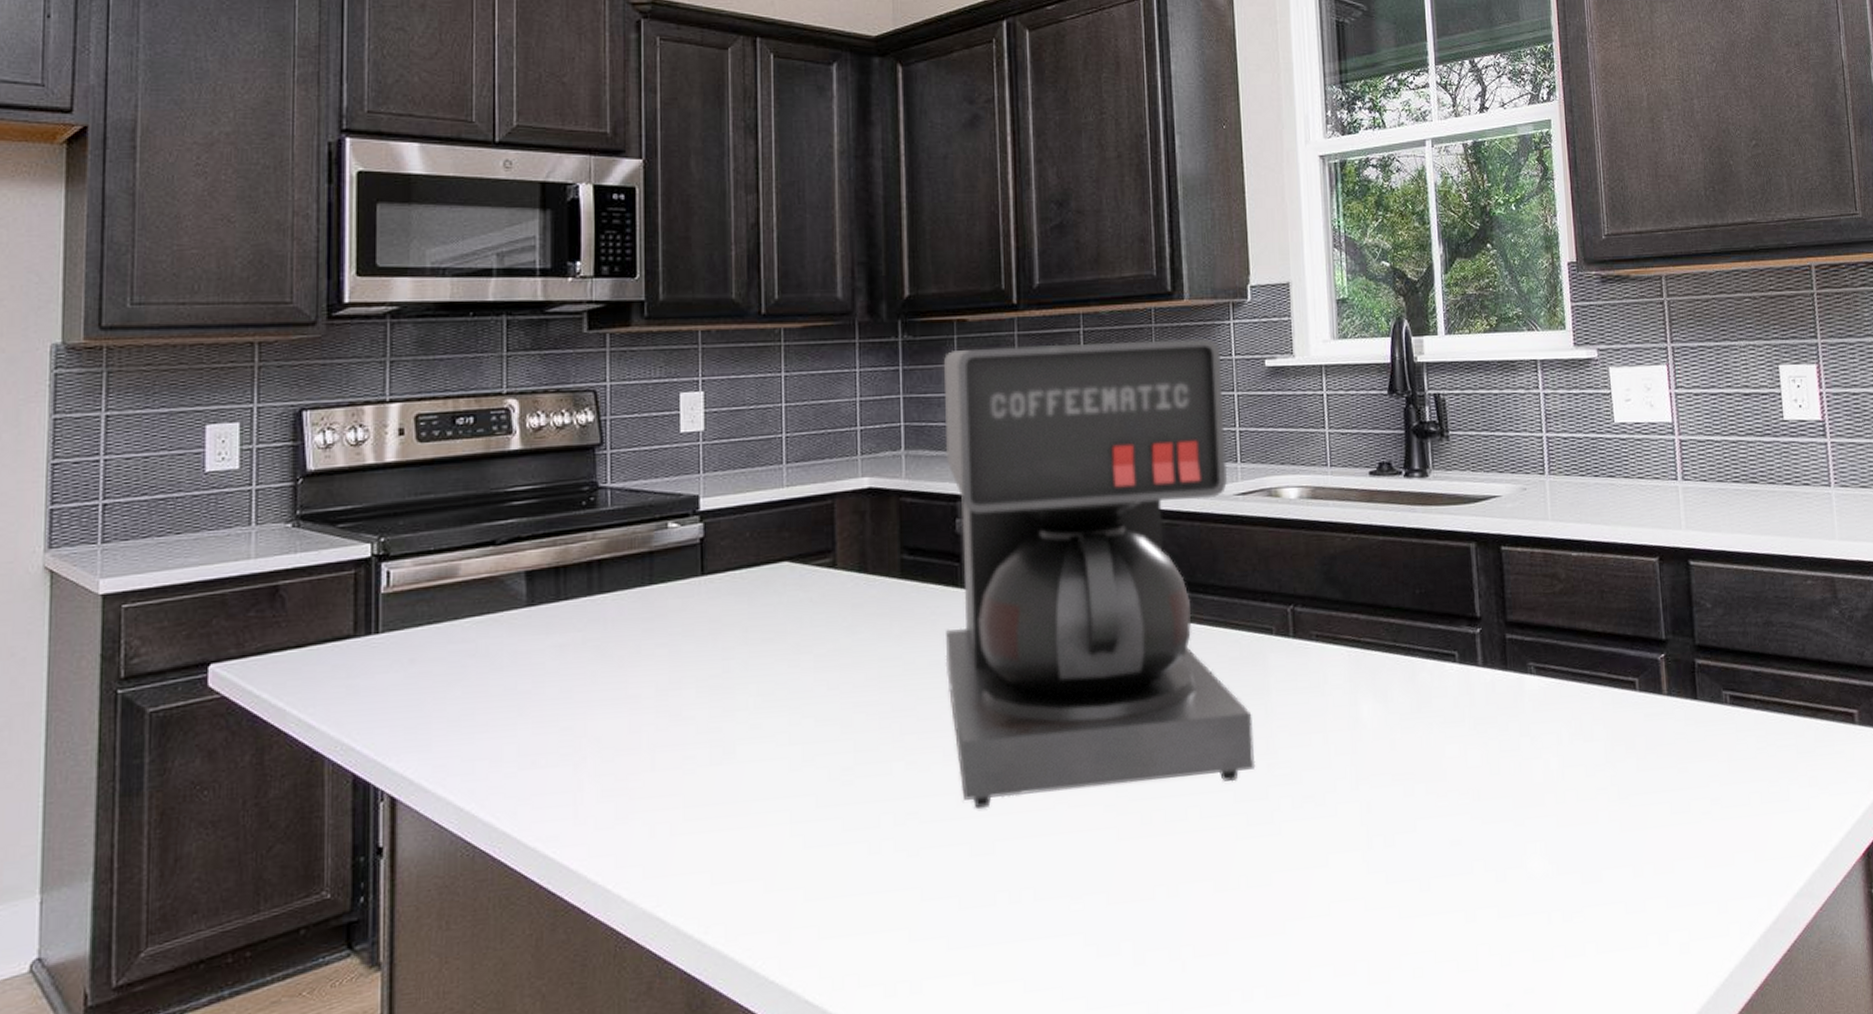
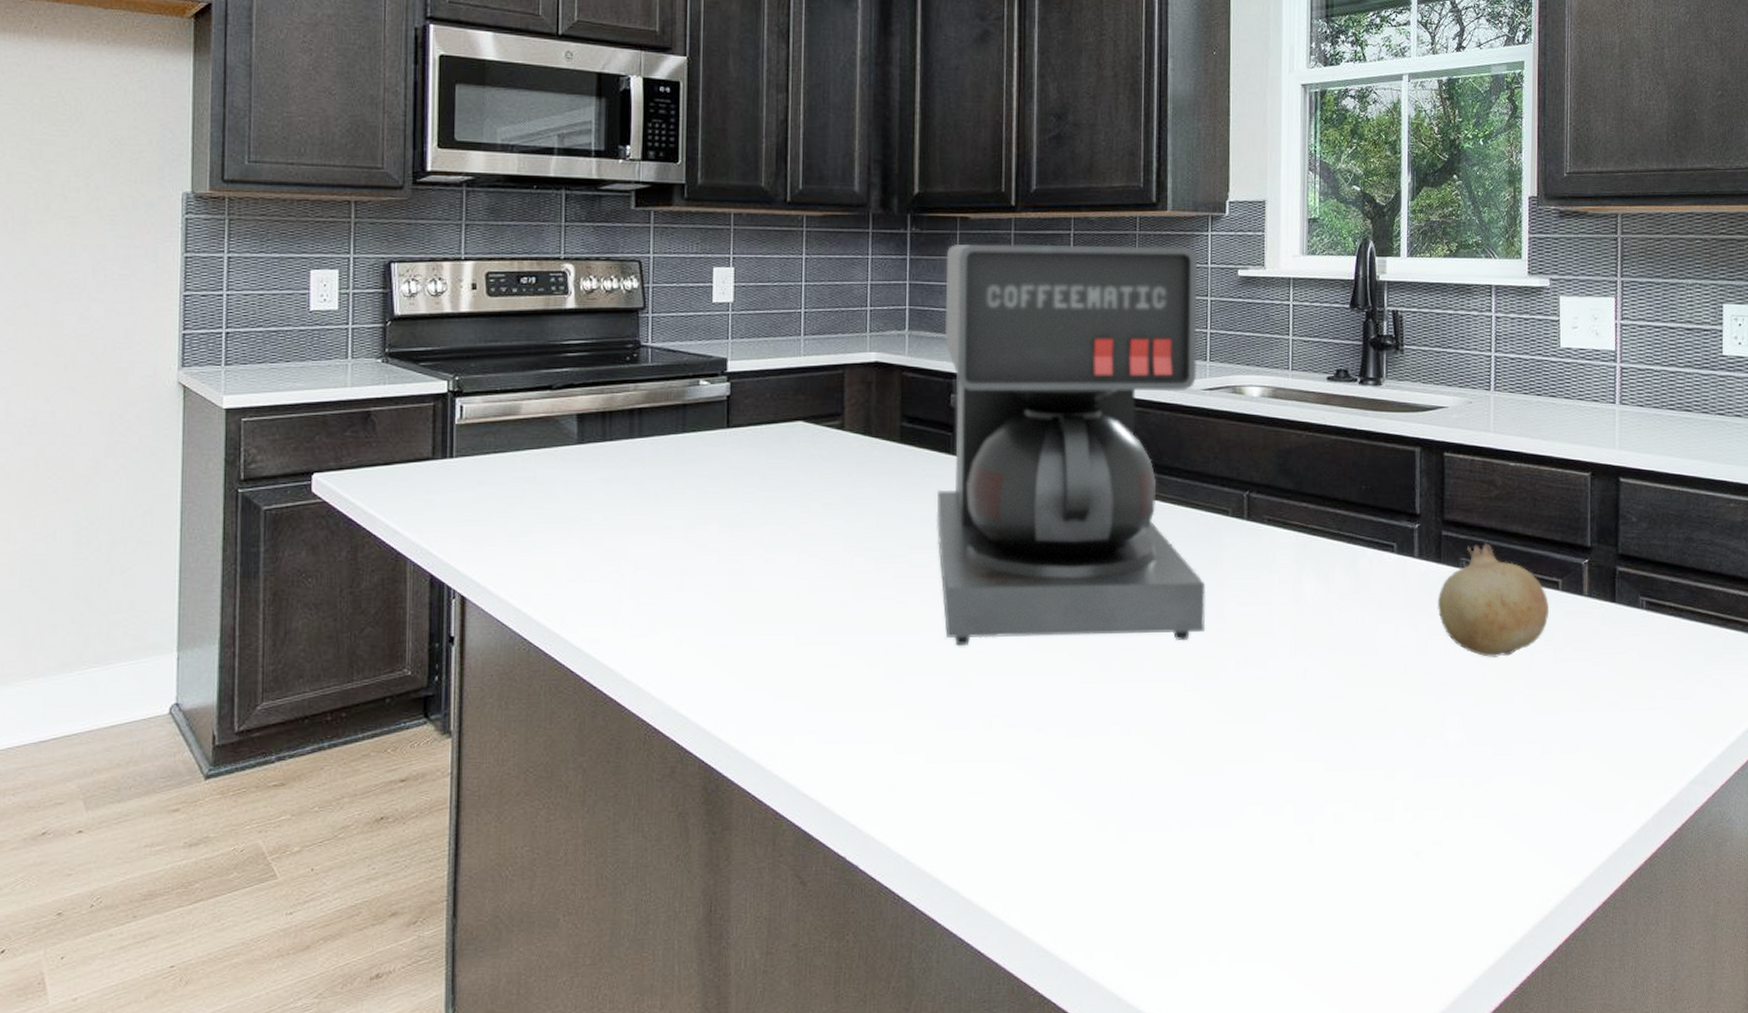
fruit: none [1507,644,1628,773] -> present [1437,543,1550,657]

